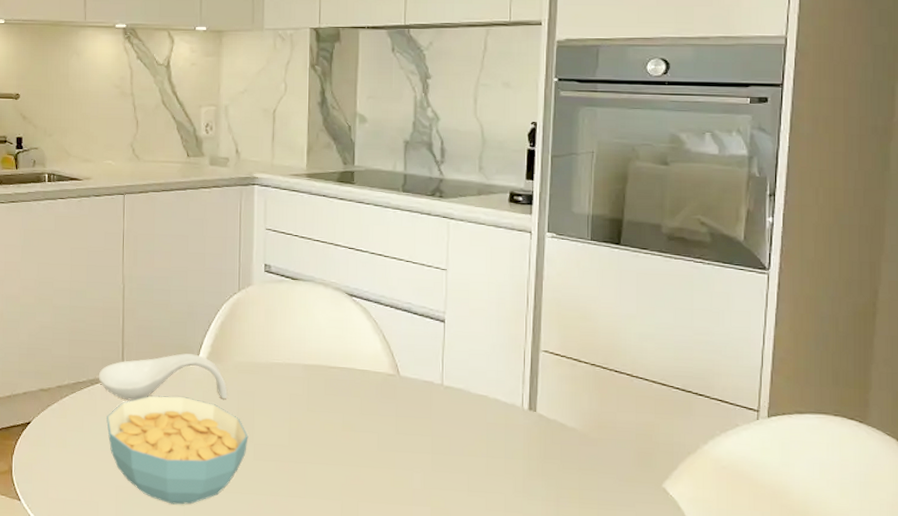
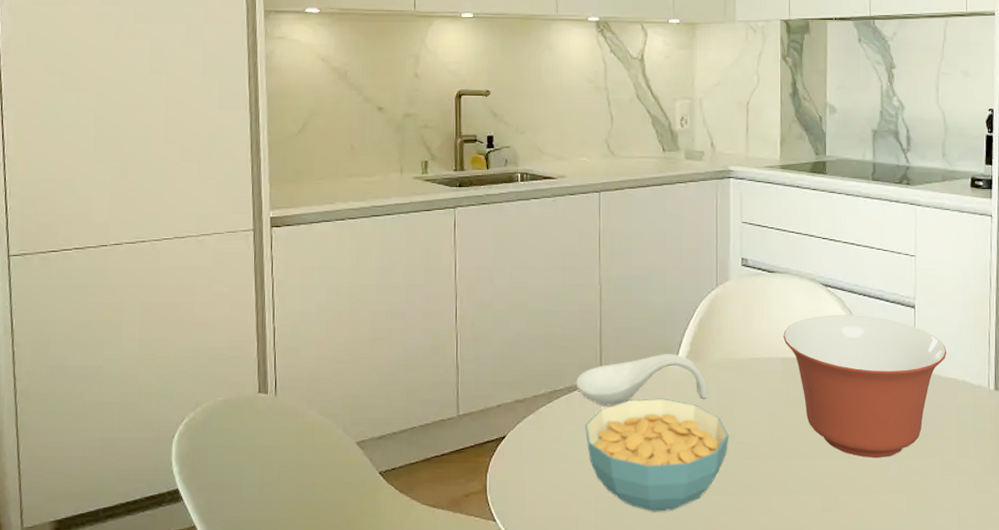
mixing bowl: none [306,324,478,469] -> present [783,315,947,458]

